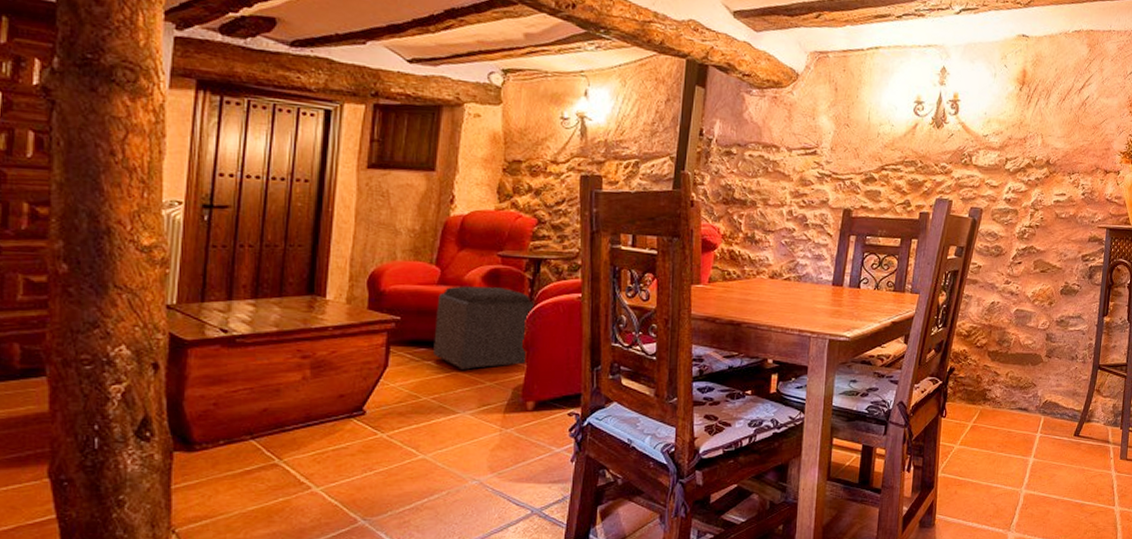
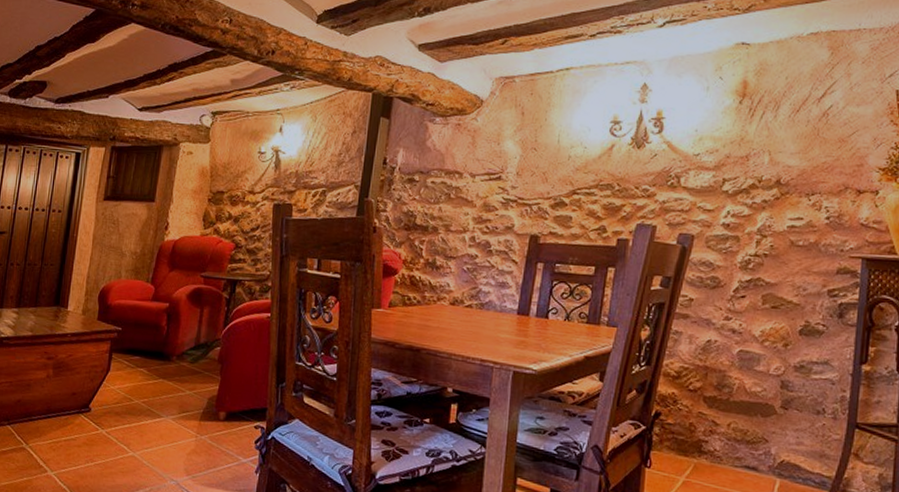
ottoman: present [433,286,535,370] -> none [145,302,230,378]

